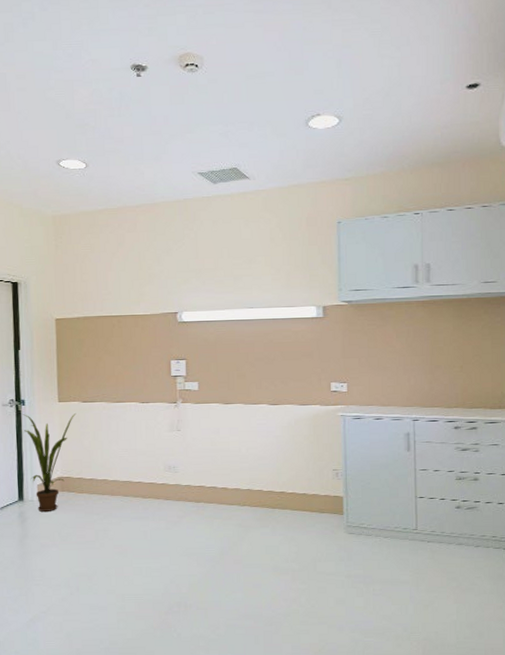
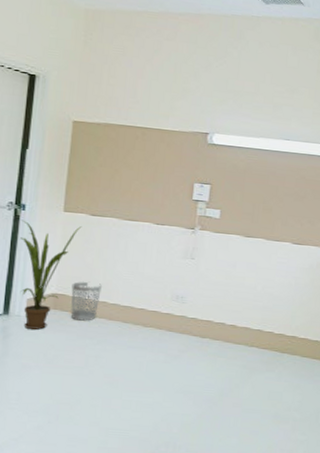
wastebasket: none [74,462,101,499] -> present [70,281,102,321]

